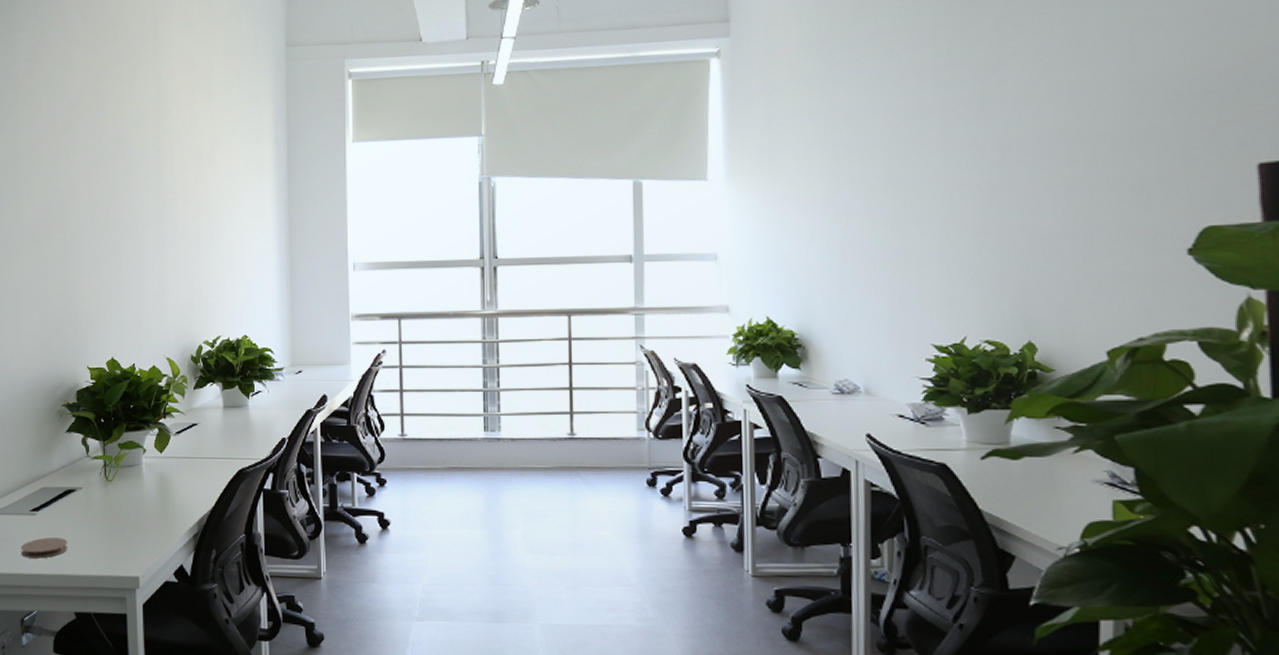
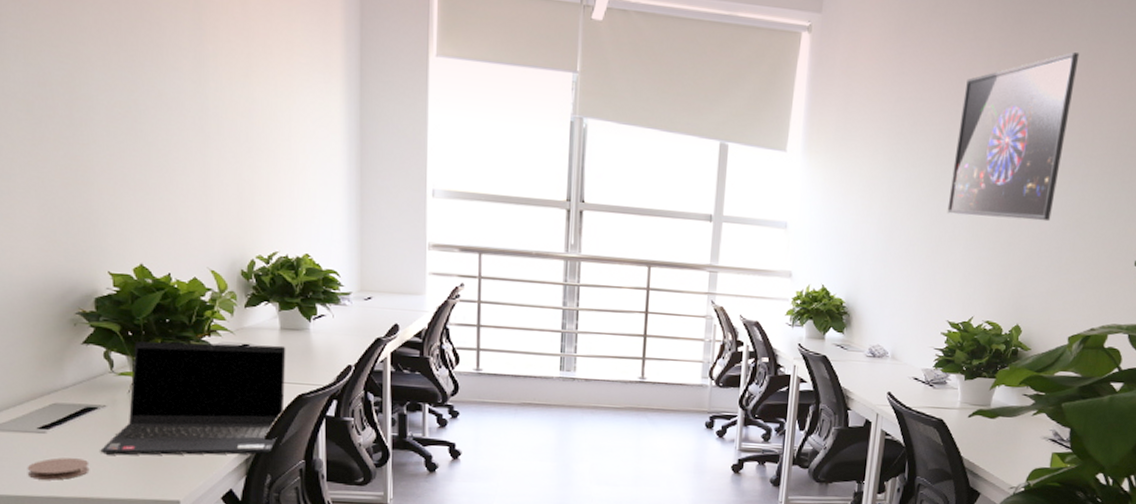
laptop computer: none [77,423,229,534] -> present [100,341,286,456]
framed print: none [910,21,1055,222] -> present [947,51,1080,222]

